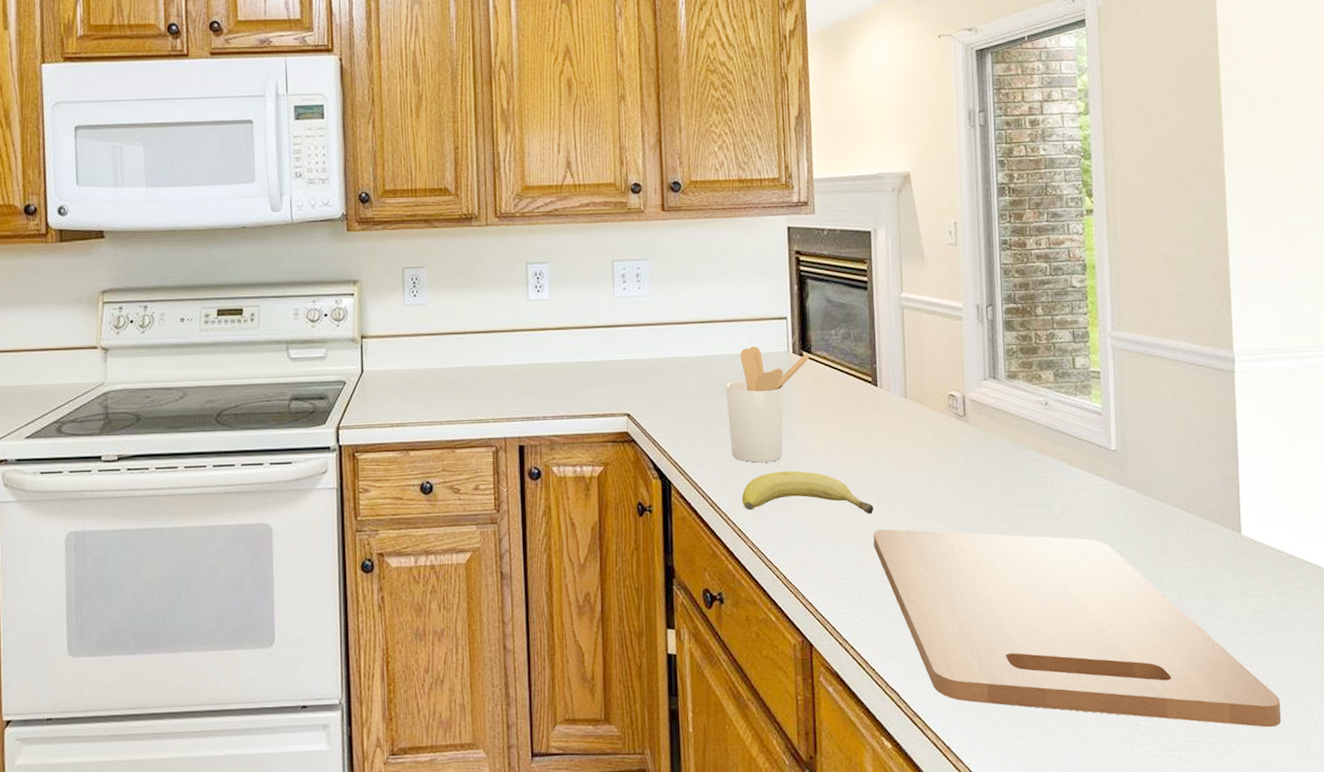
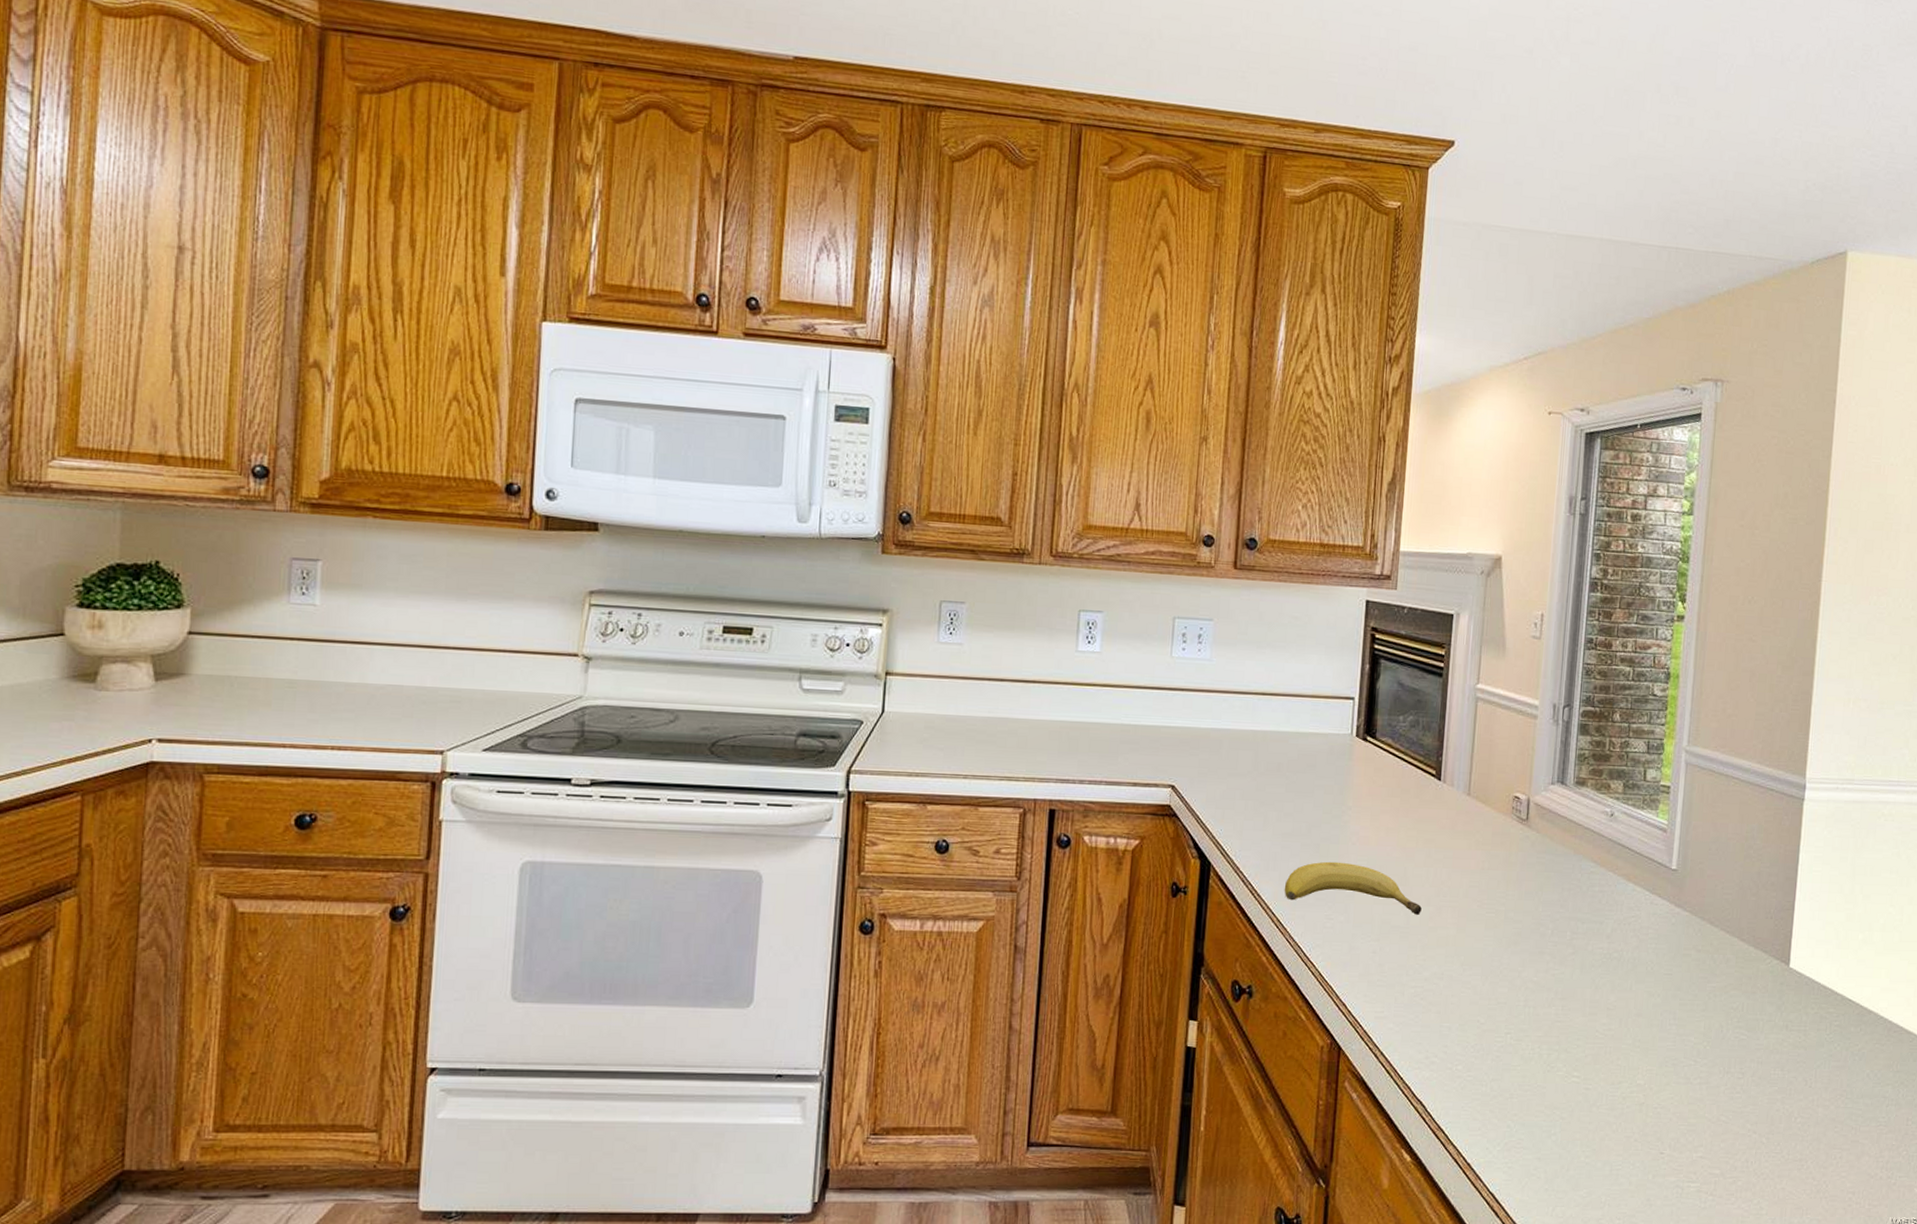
utensil holder: present [726,347,810,463] -> none [1279,726,1374,851]
cutting board: present [873,529,1282,728] -> none [1417,932,1806,1165]

